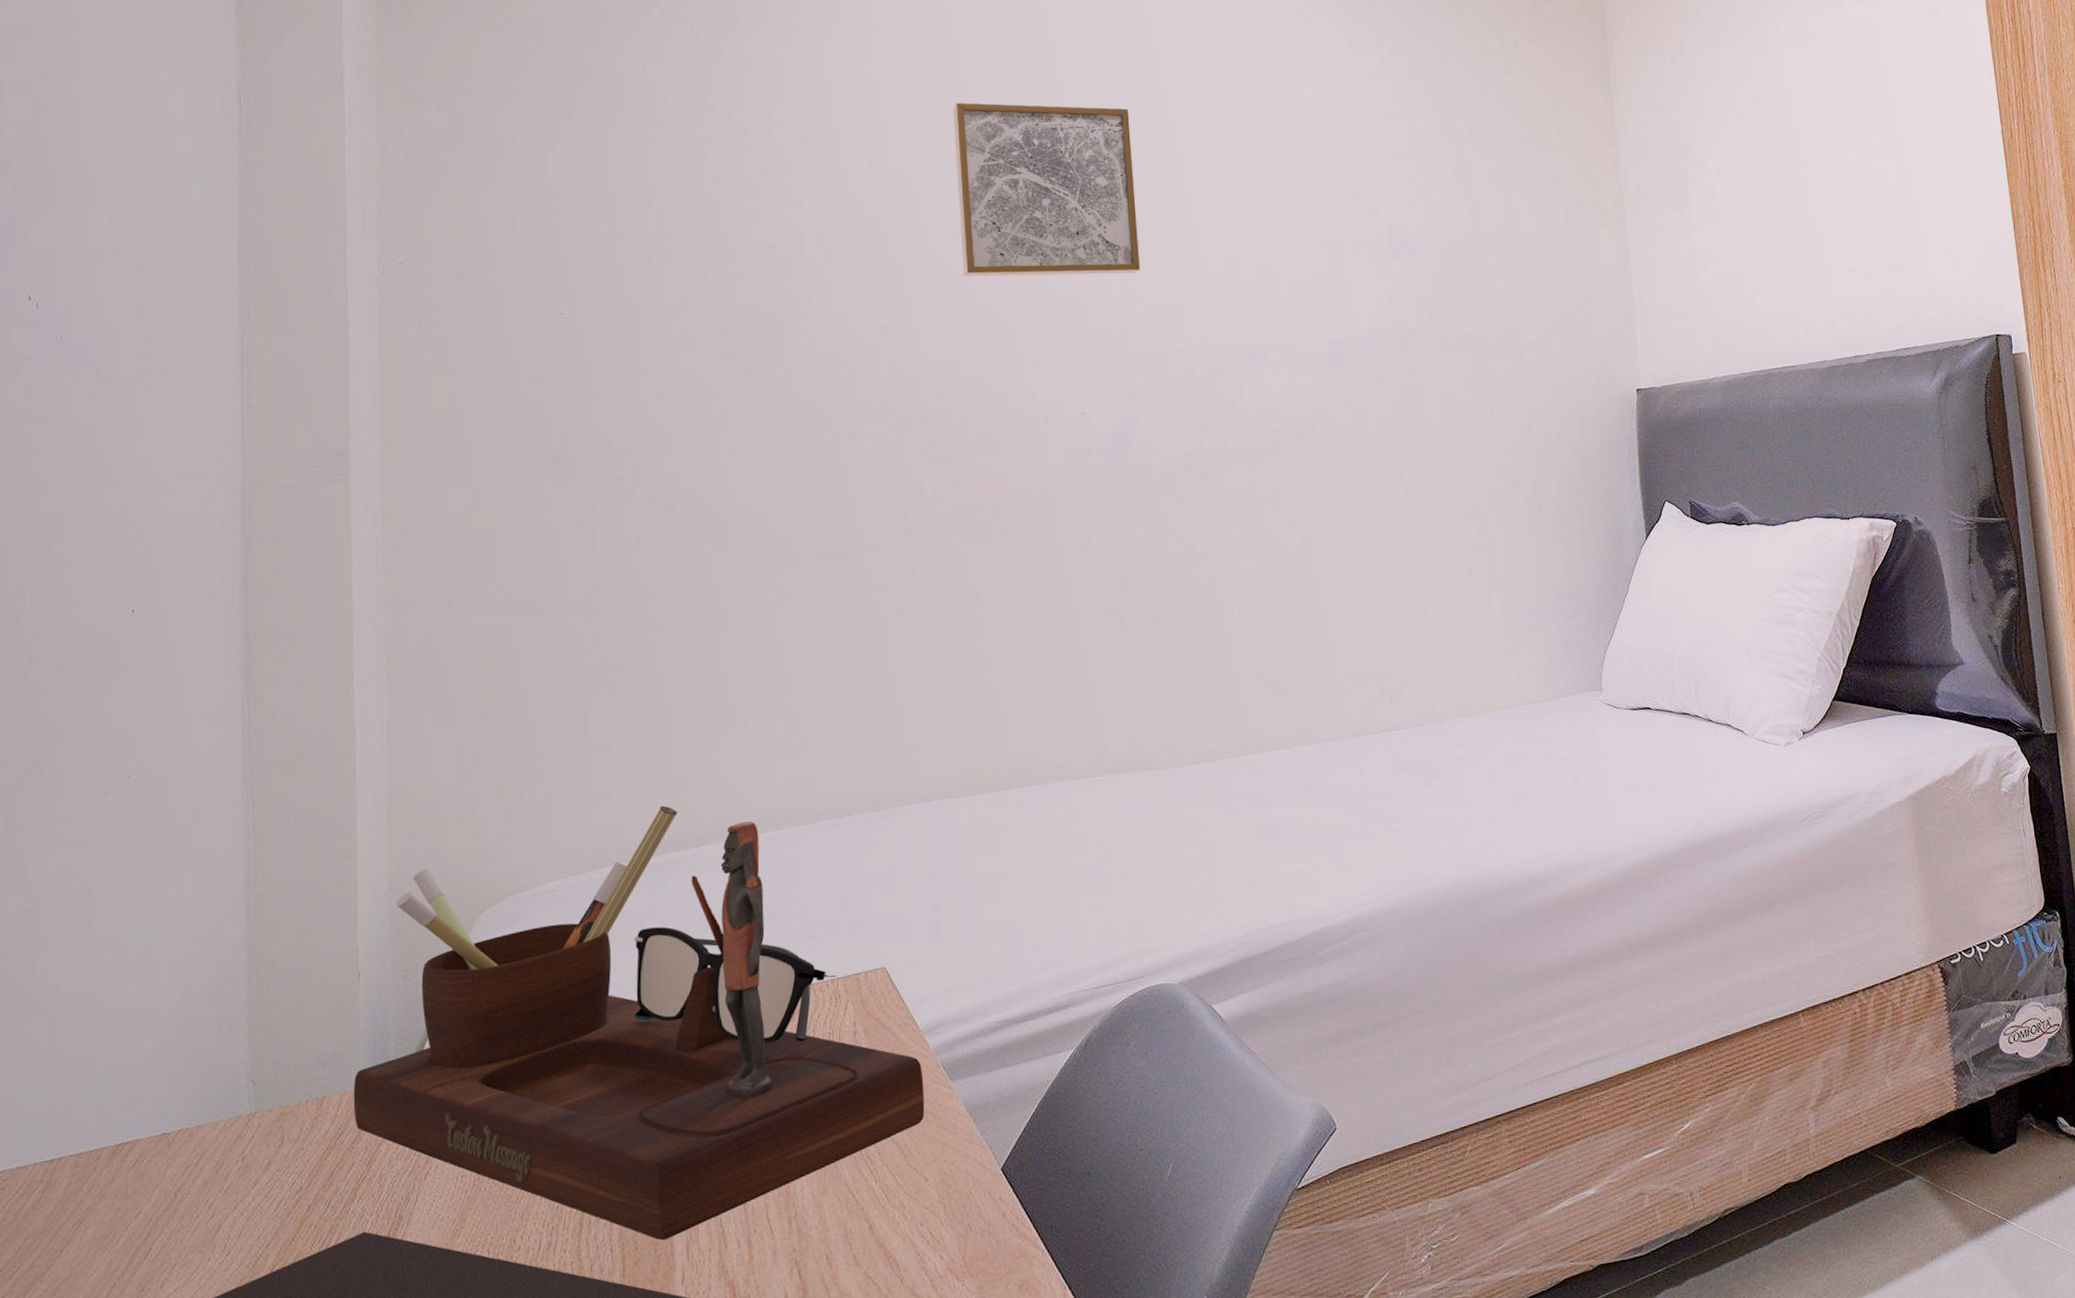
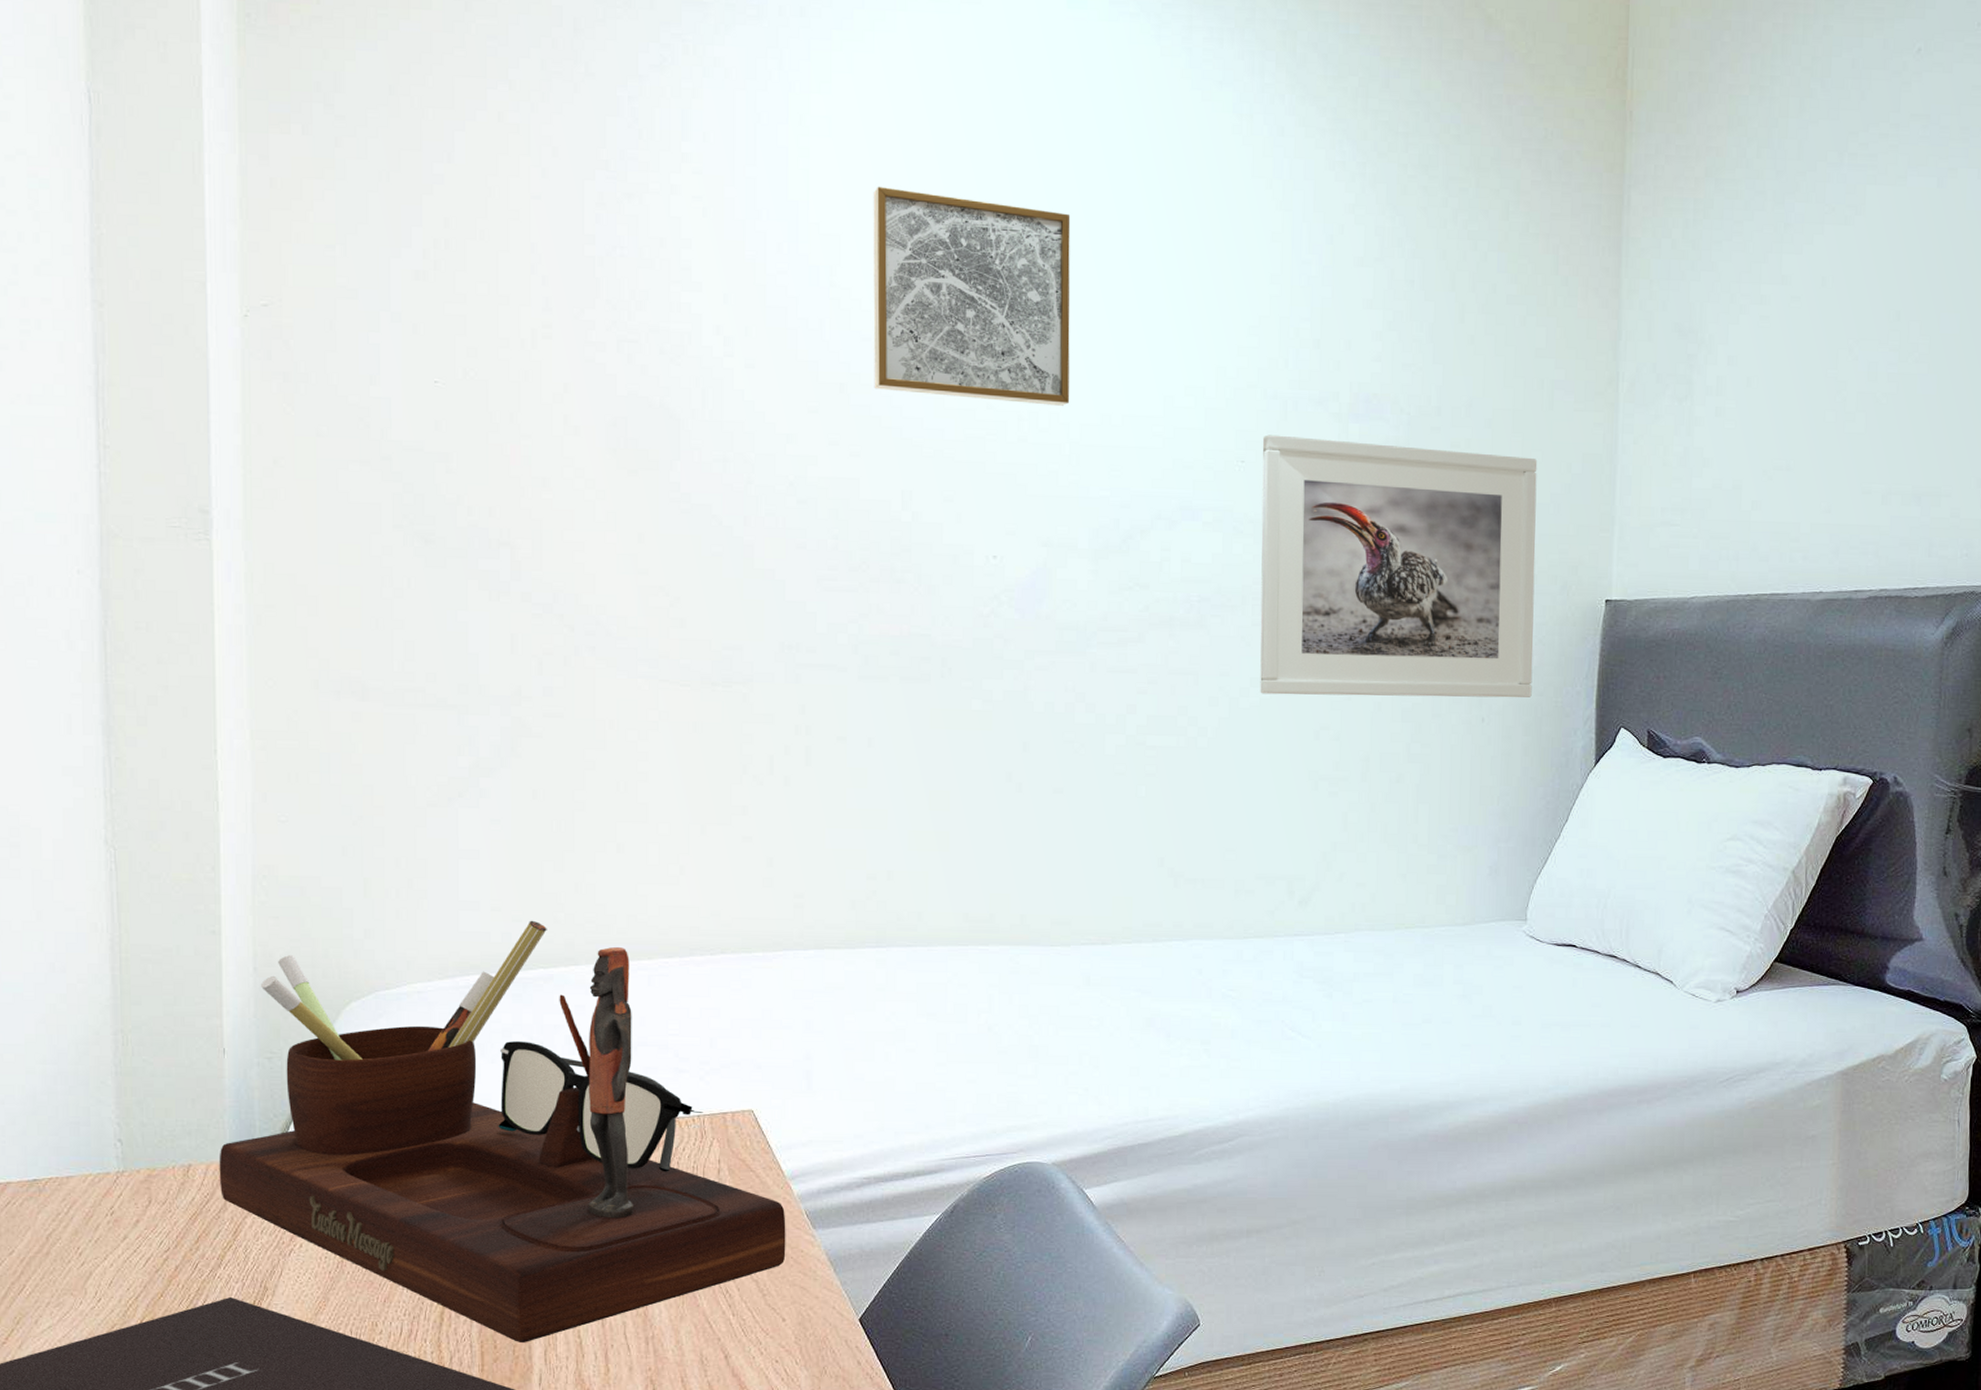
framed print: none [1317,272,1582,509] -> present [1260,434,1538,698]

